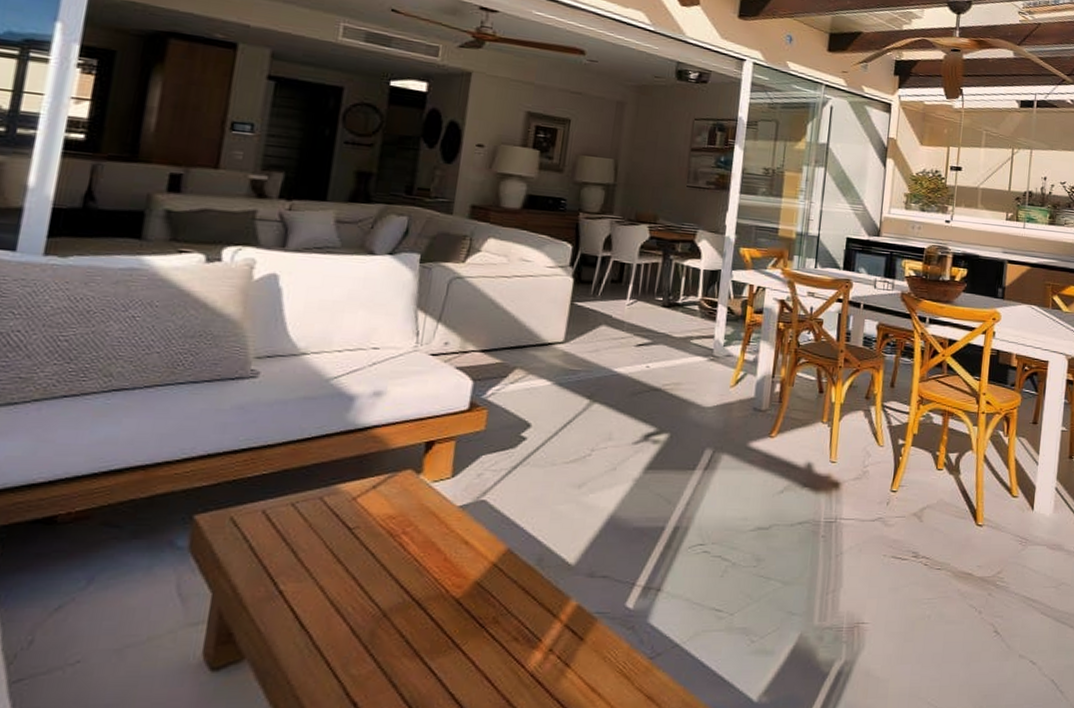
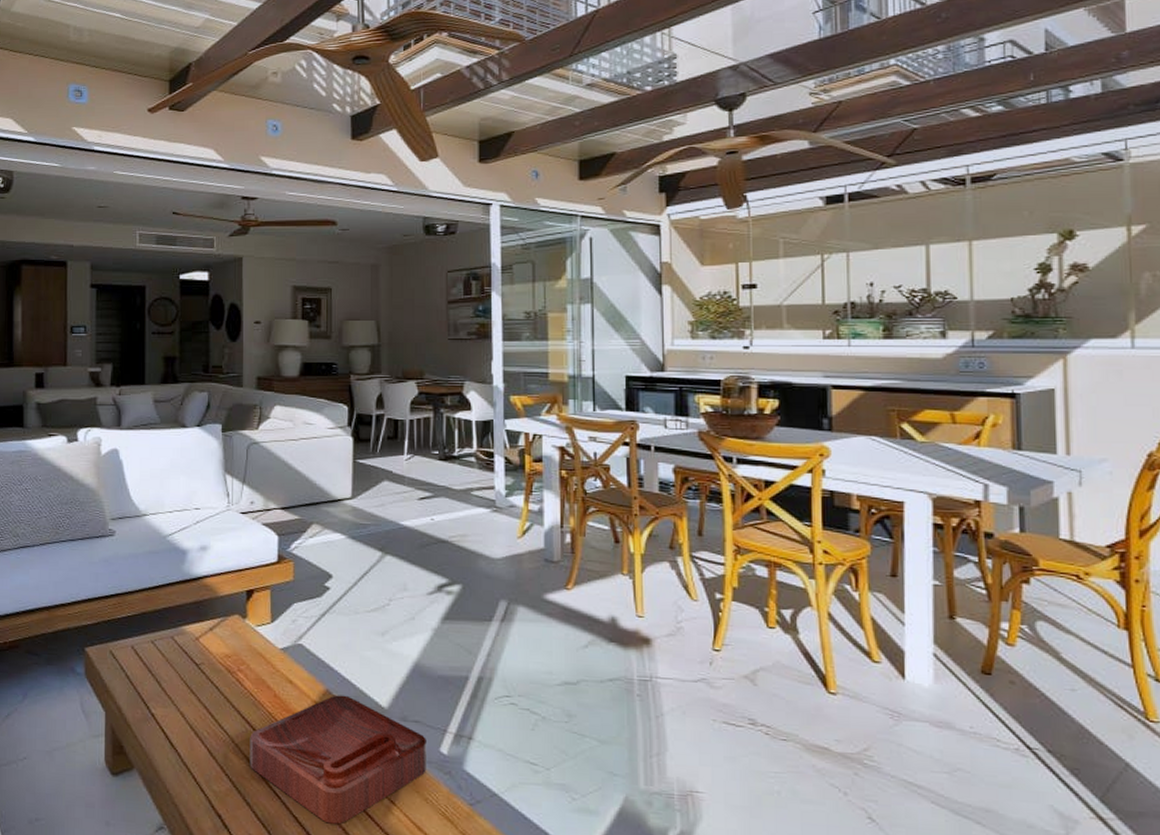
decorative tray: none [402,554,613,697] -> present [250,695,426,825]

